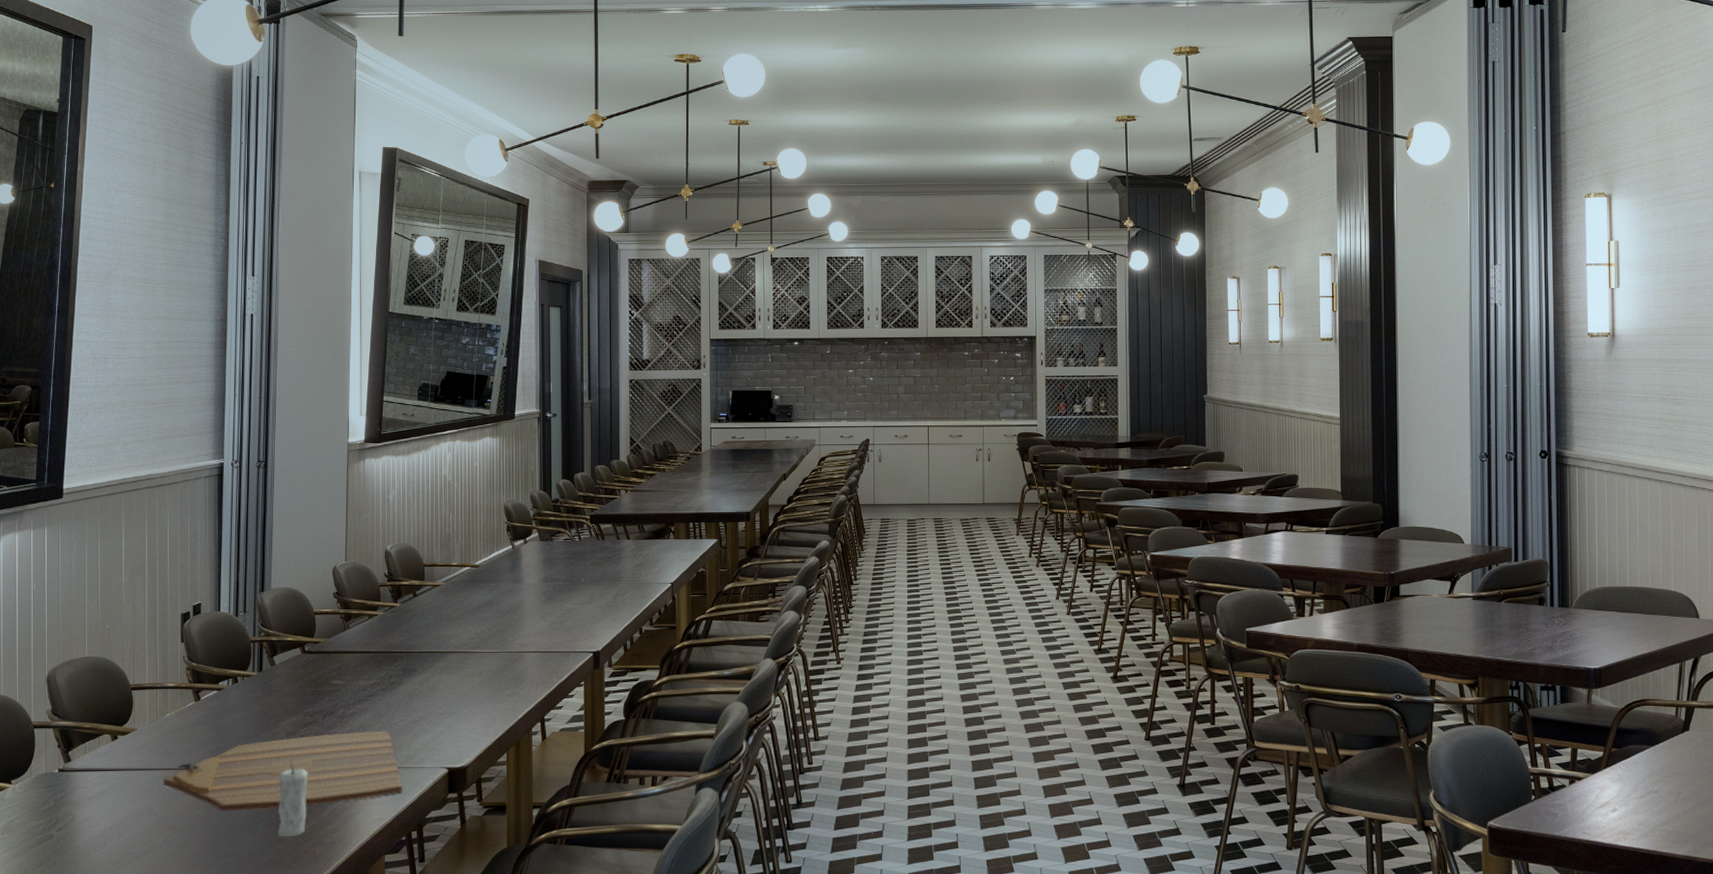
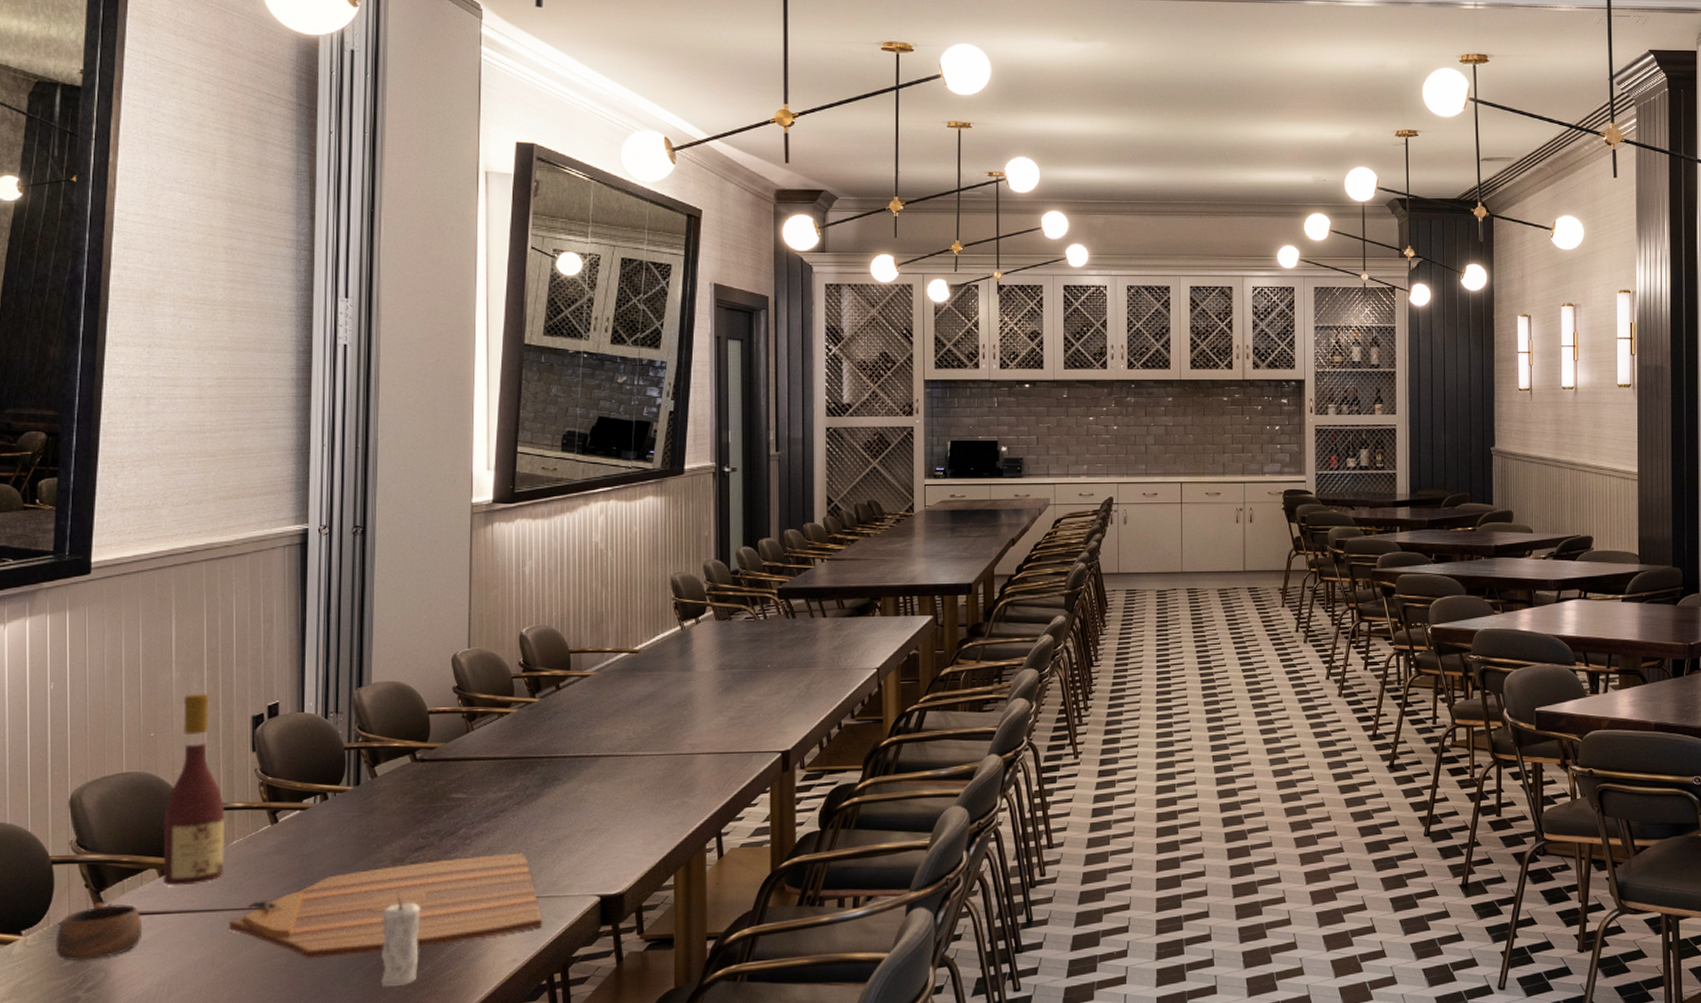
cup: none [36,760,100,807] -> present [55,903,143,962]
wine bottle: none [114,594,161,749] -> present [162,693,226,886]

